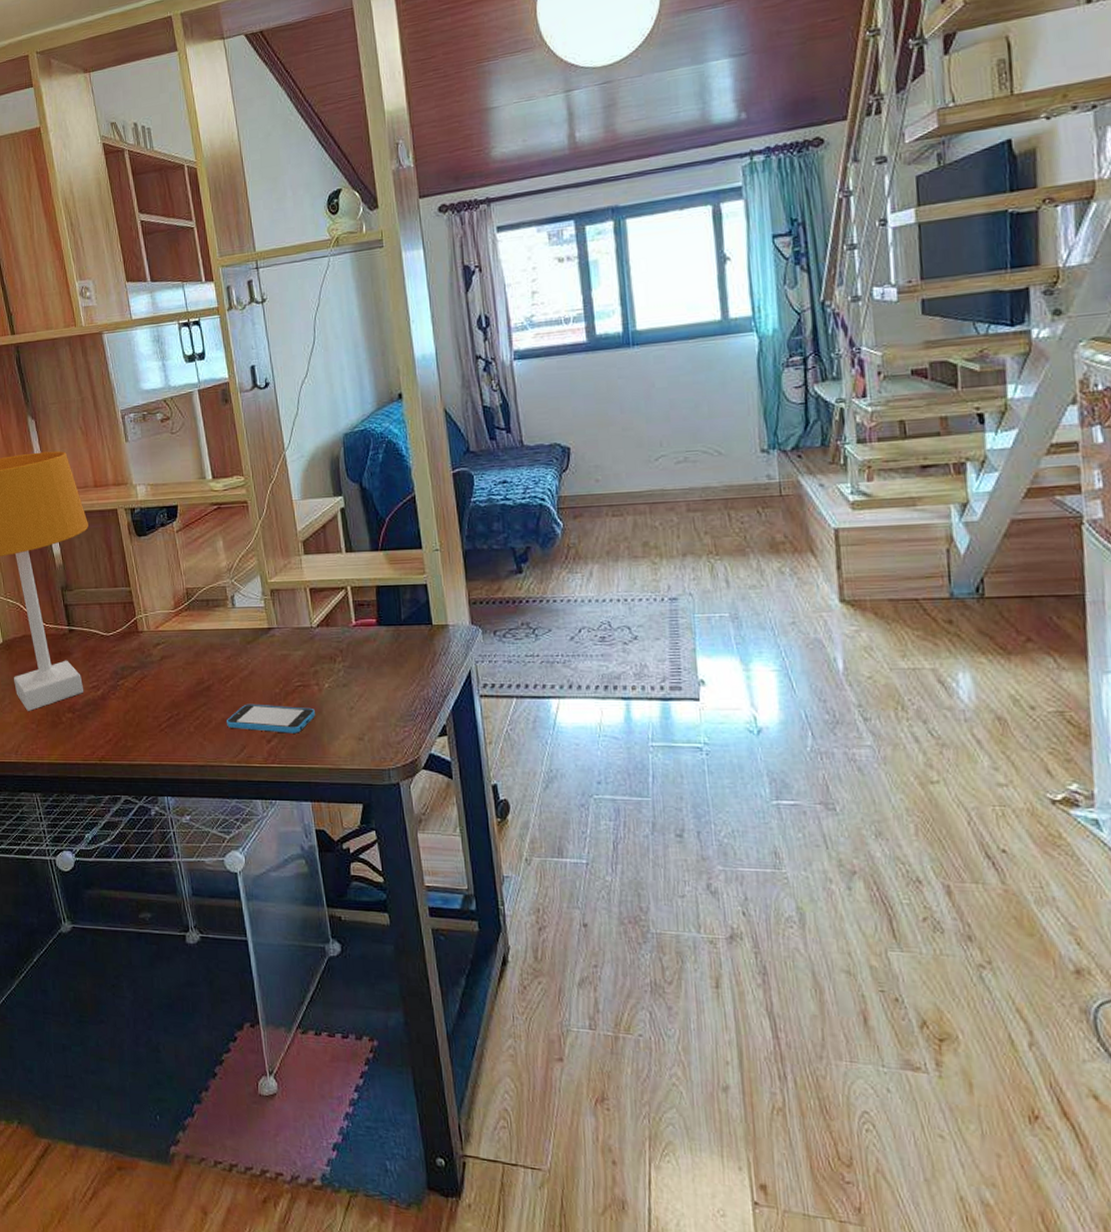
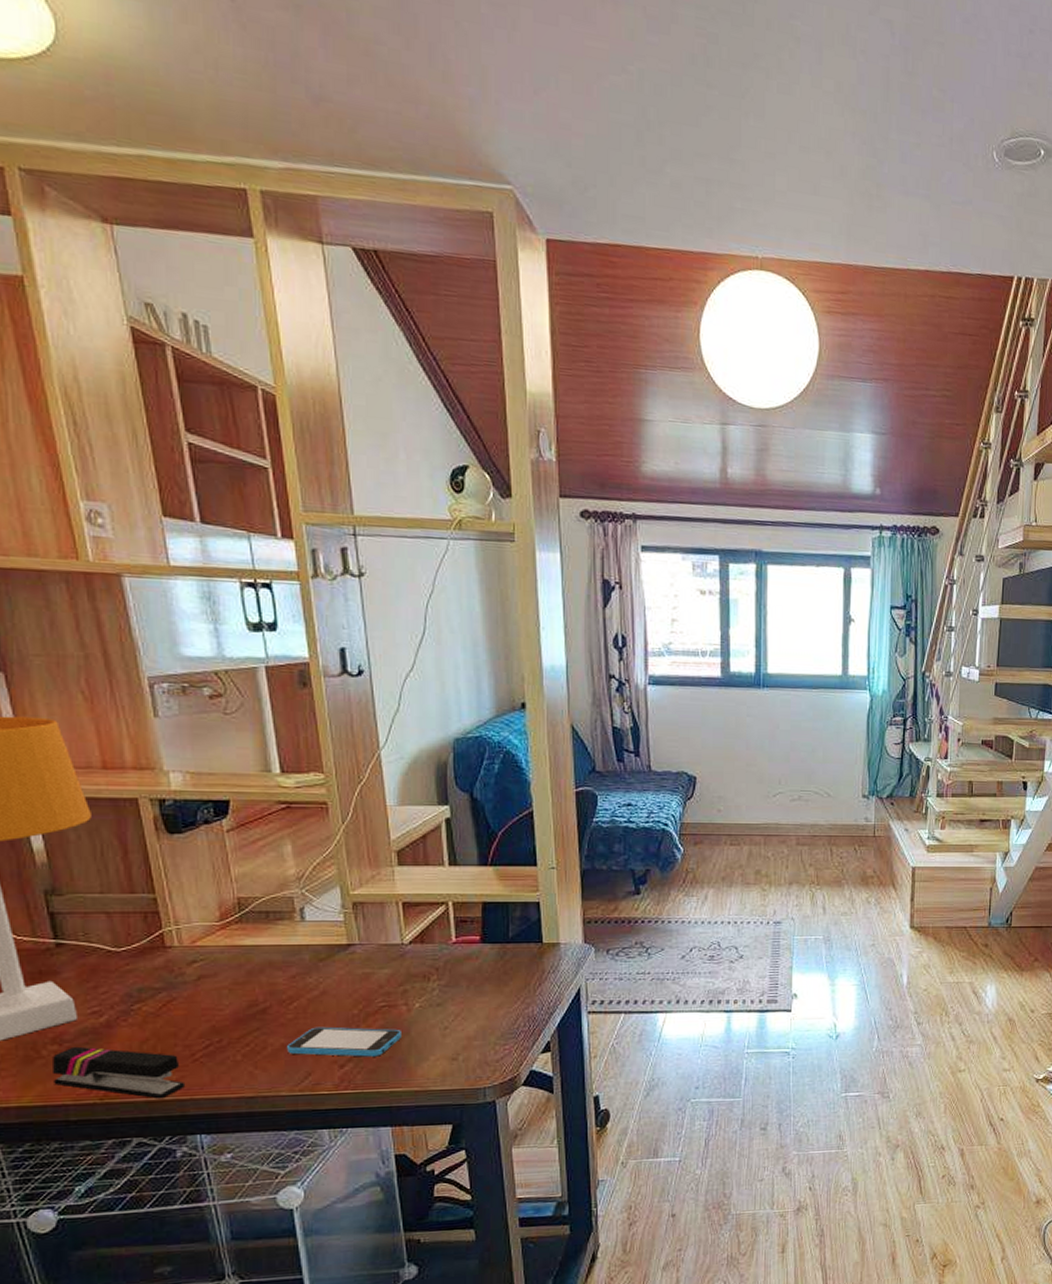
stapler: none [69,715,155,763] -> present [53,1046,184,1099]

